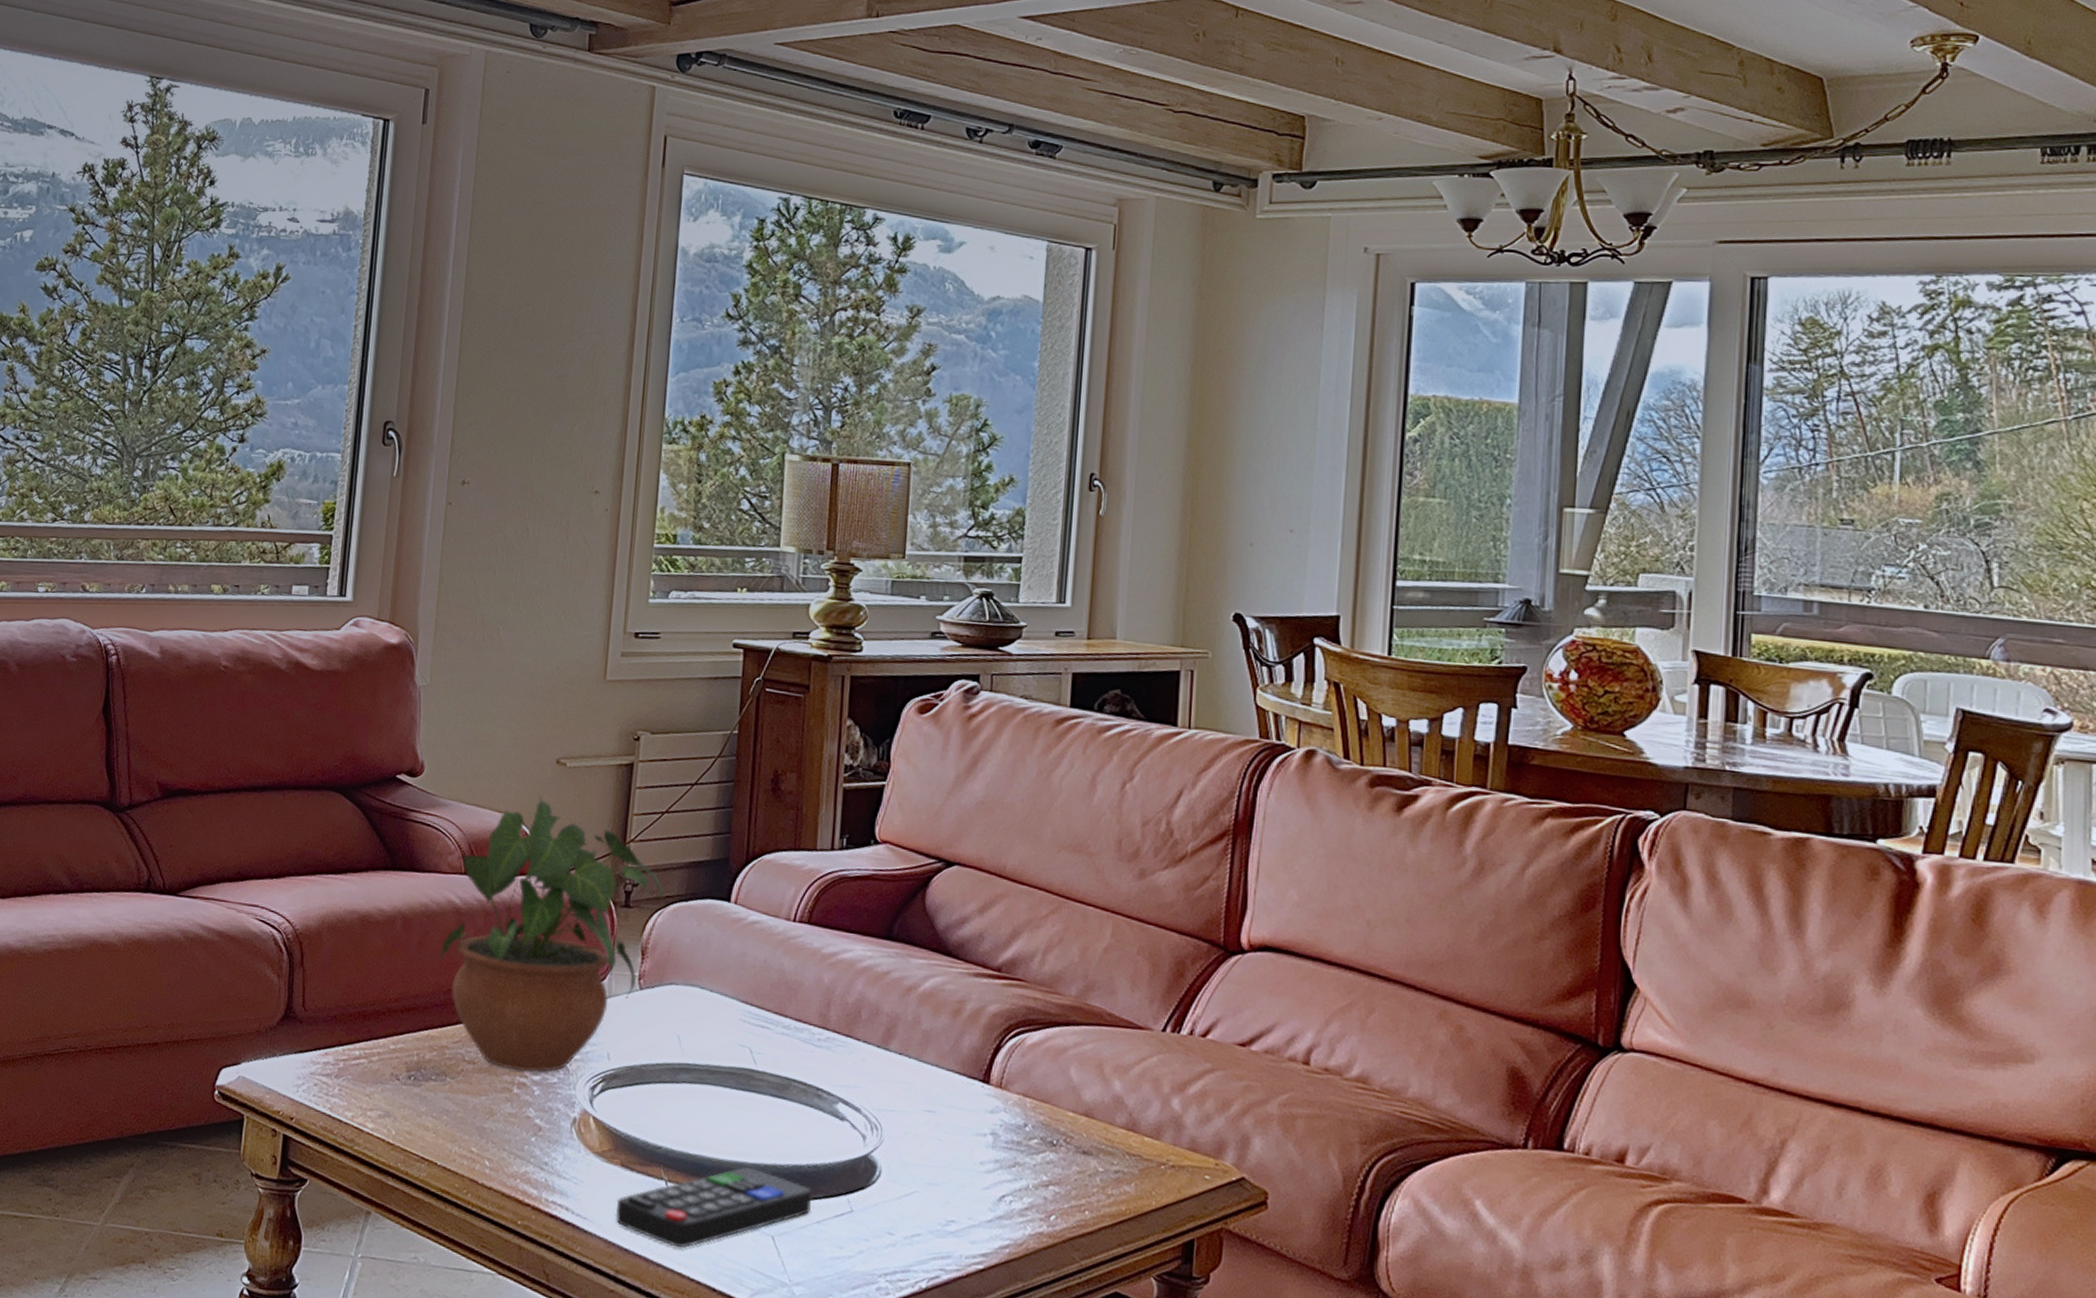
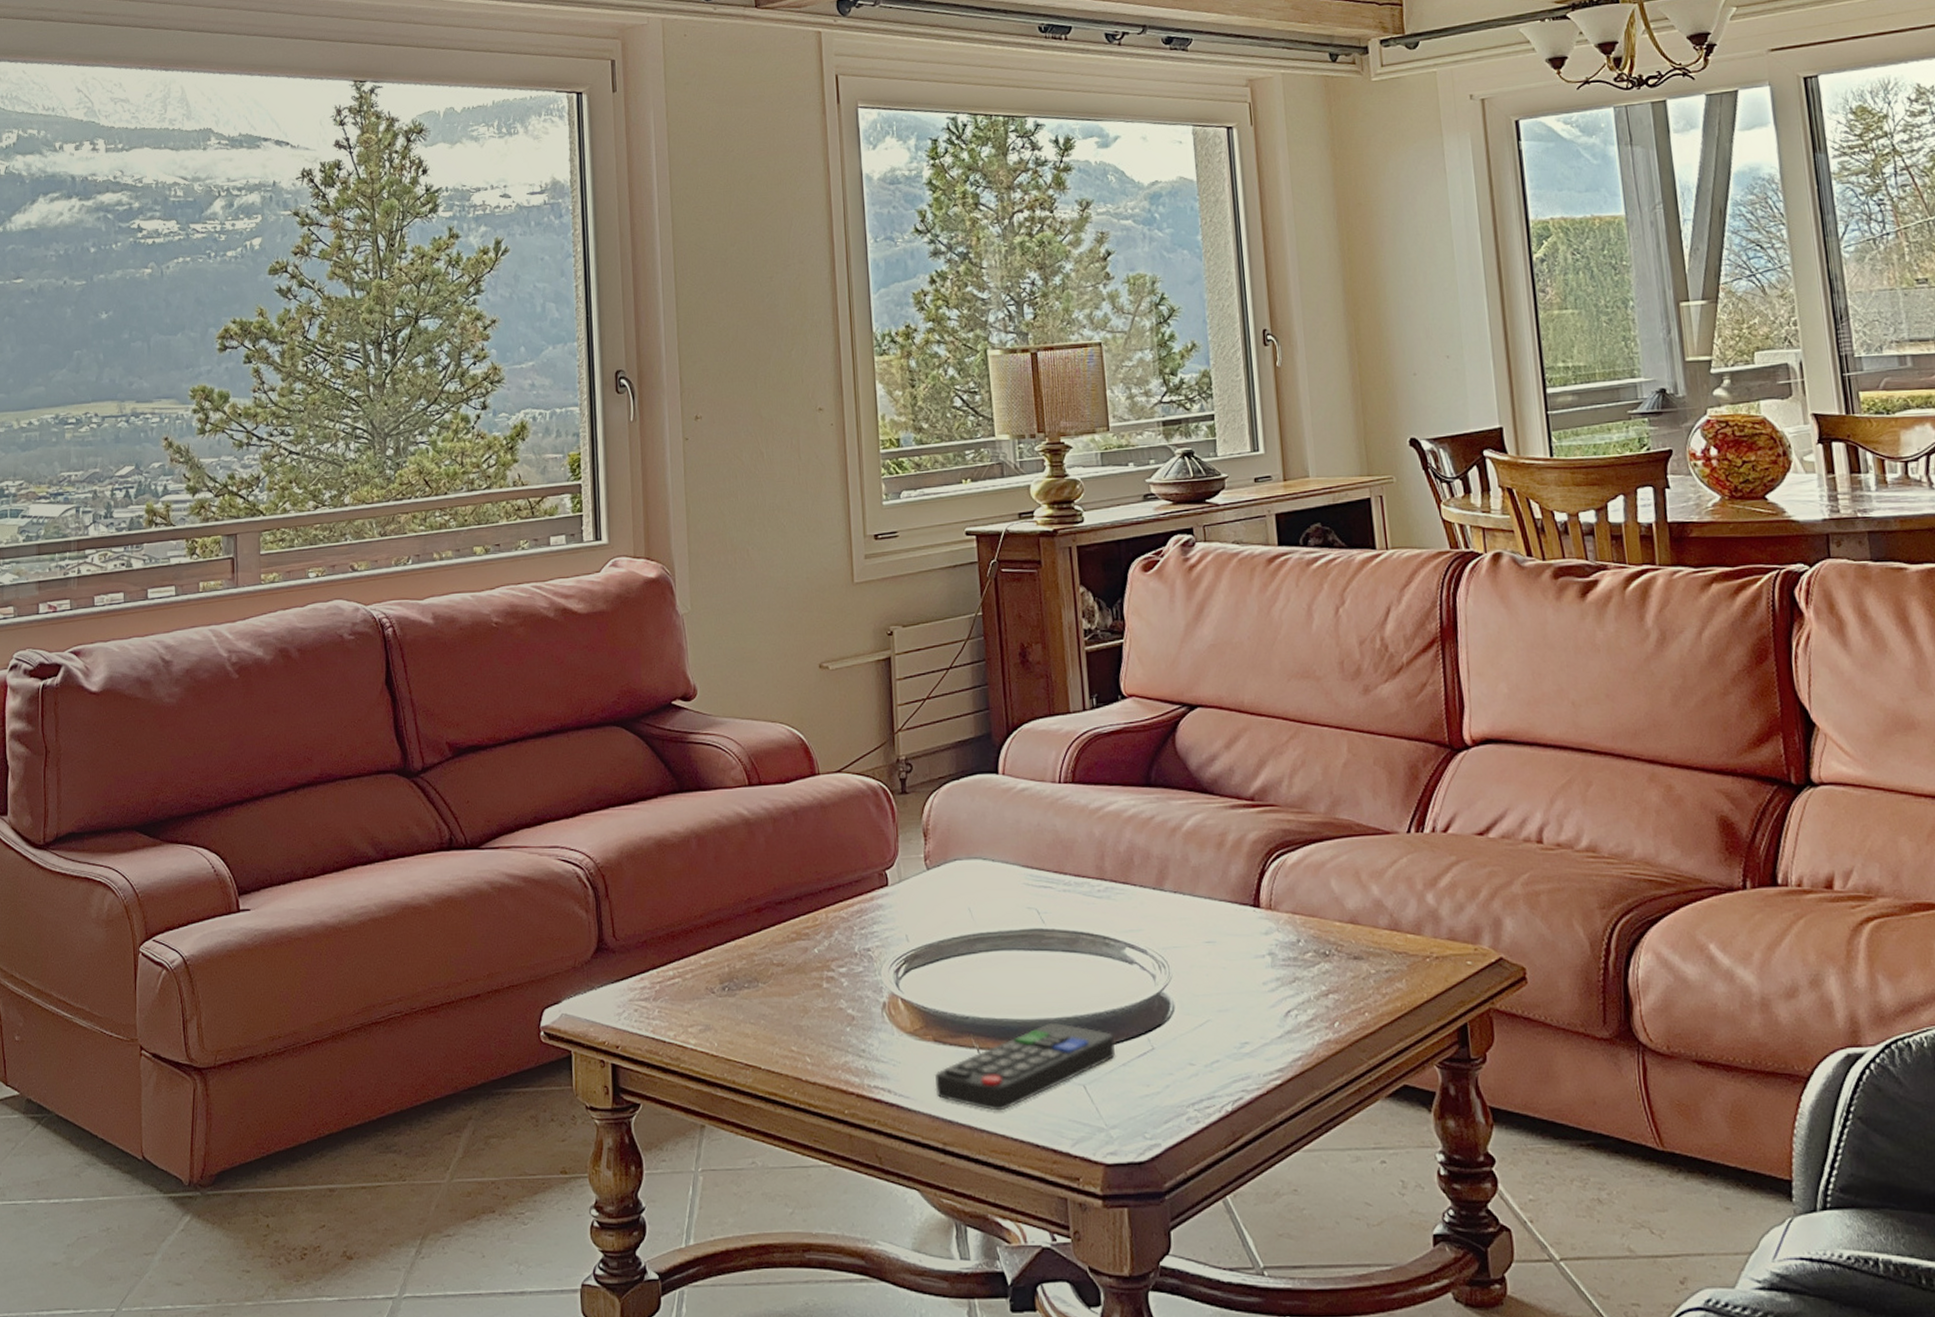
potted plant: present [439,796,664,1073] -> none [735,702,936,966]

